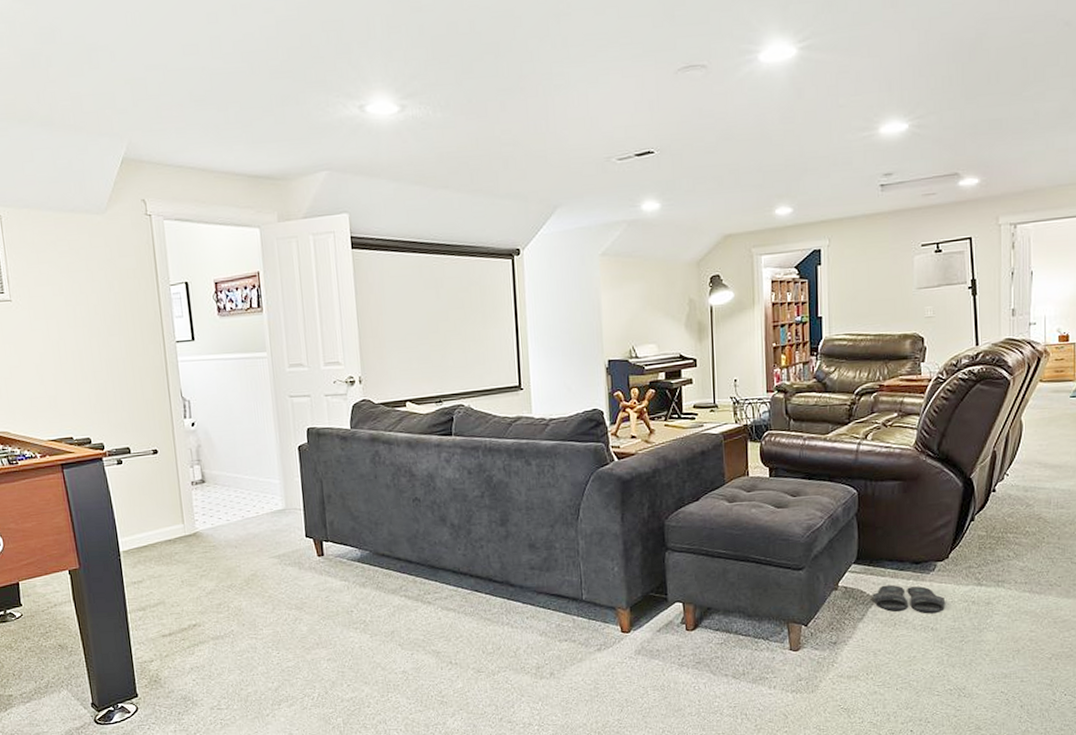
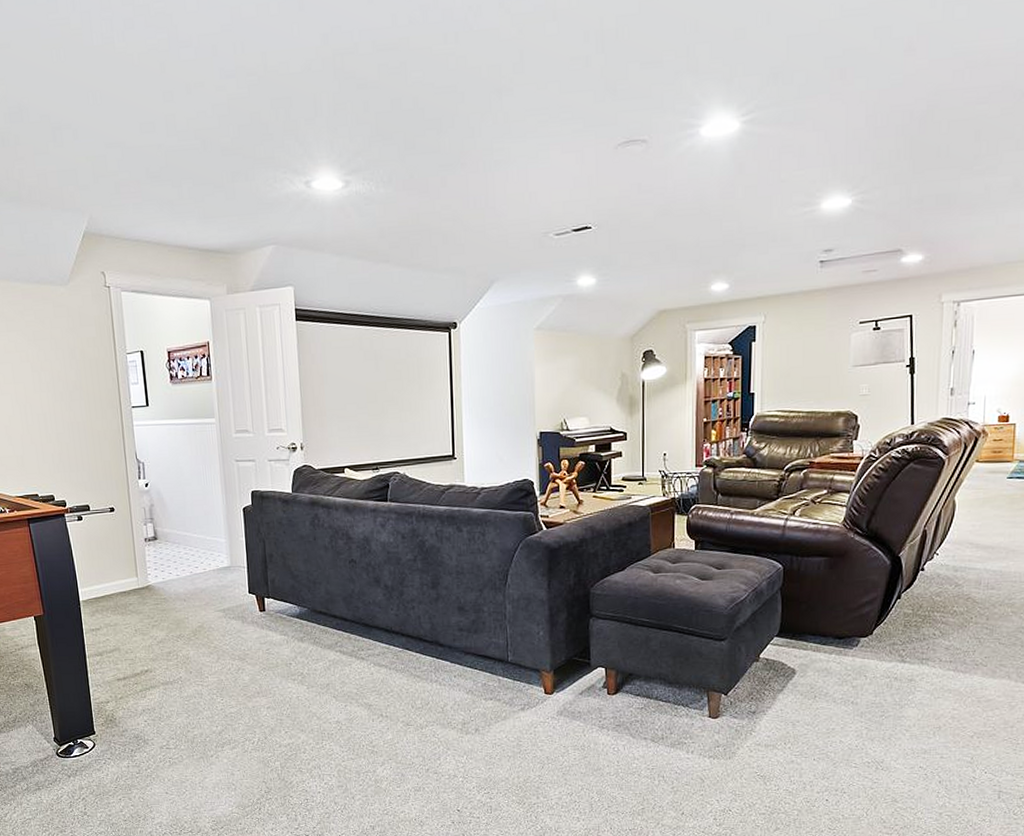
slippers: present [872,584,945,614] -> none [793,658,867,688]

